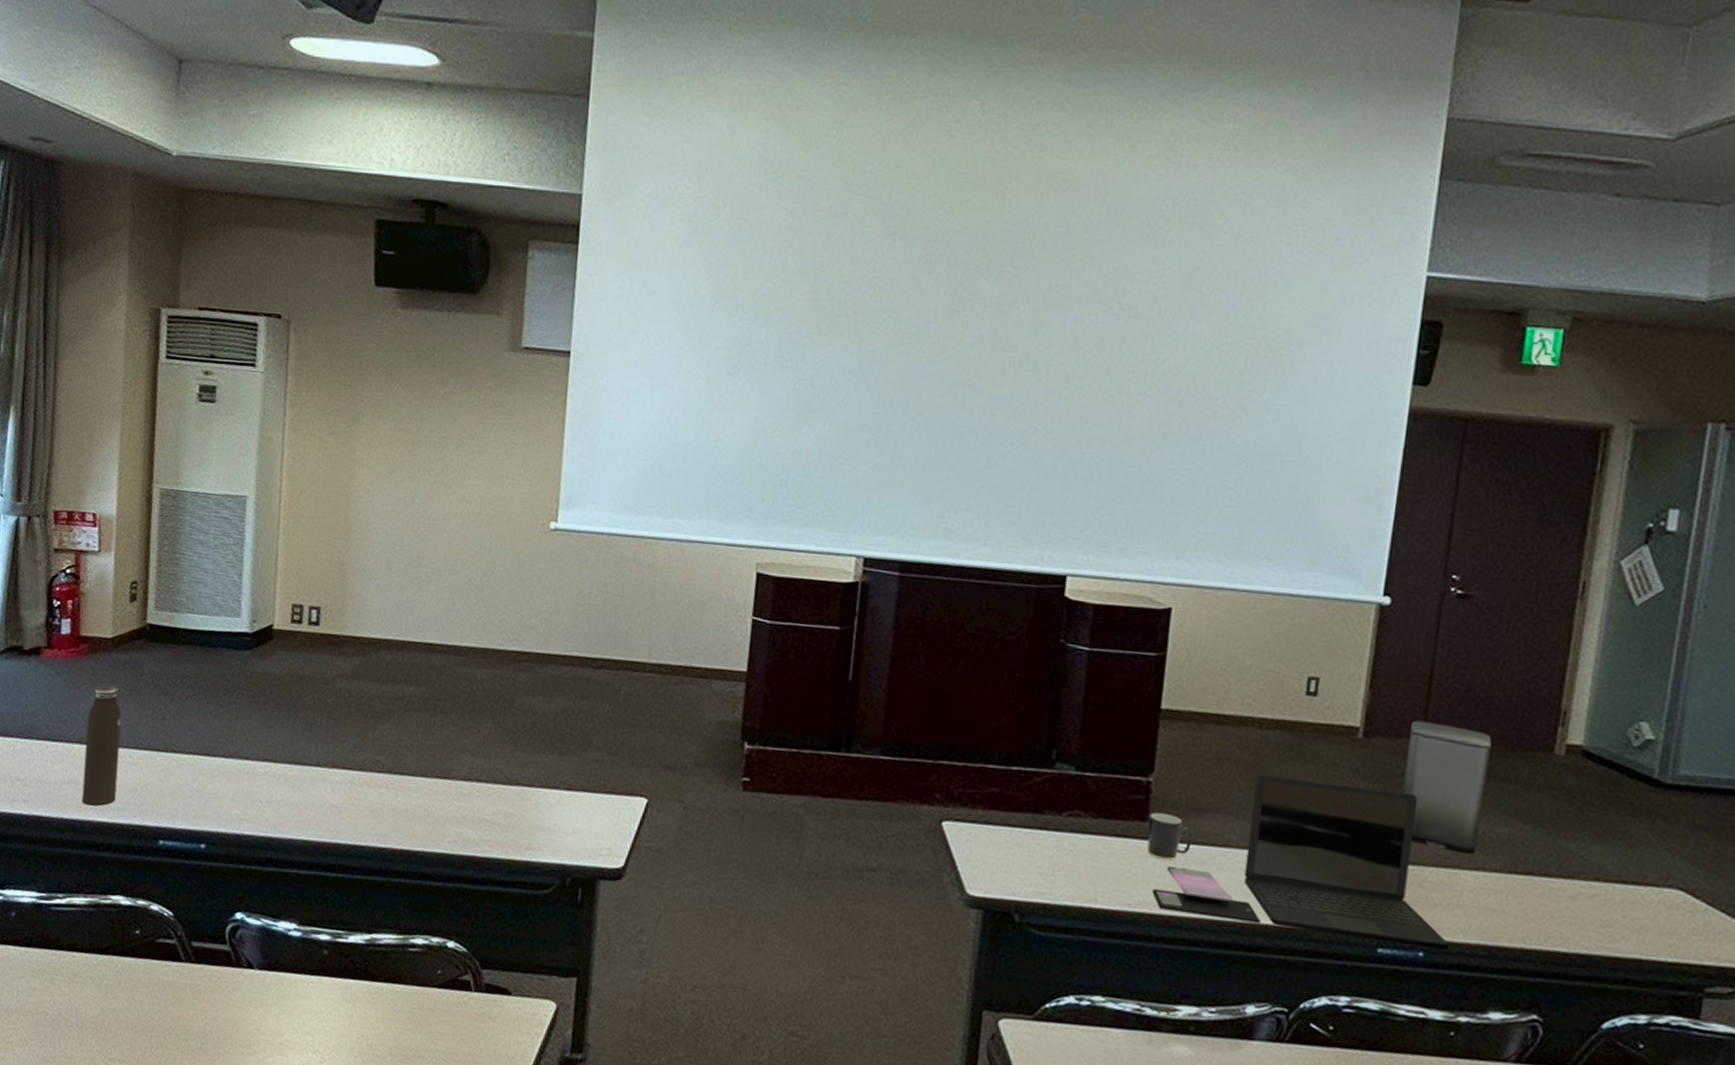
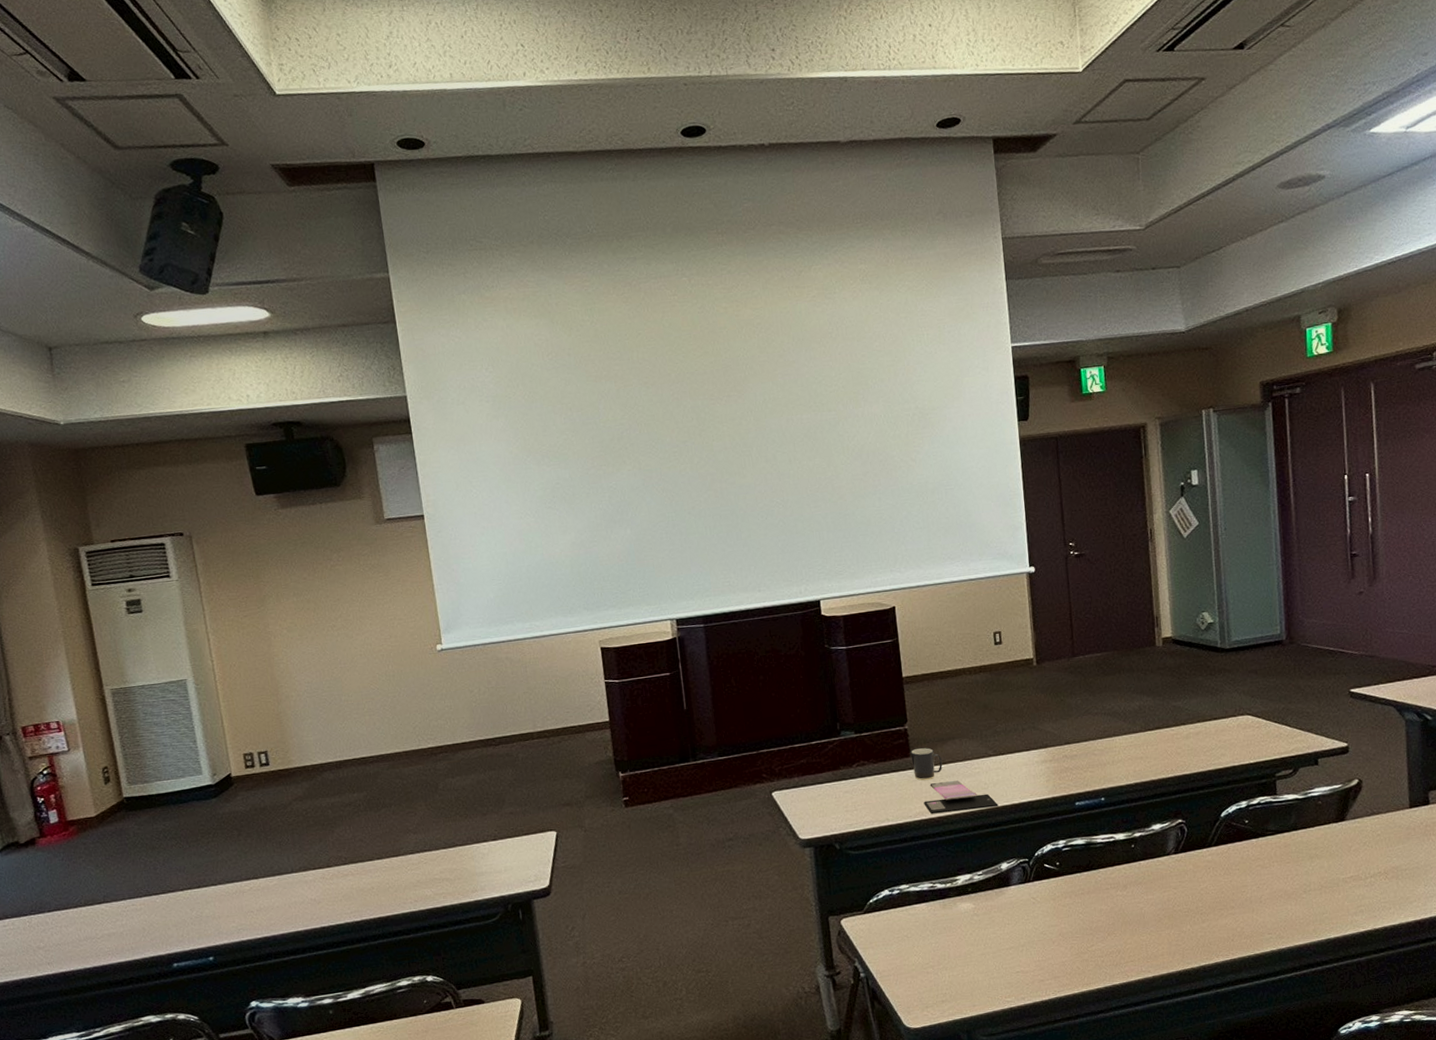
water bottle: present [82,685,122,806] -> none [88,853,129,953]
laptop: present [1243,774,1450,951] -> none [974,694,1120,805]
pedal bin: present [1402,720,1492,855] -> none [1065,642,1122,727]

